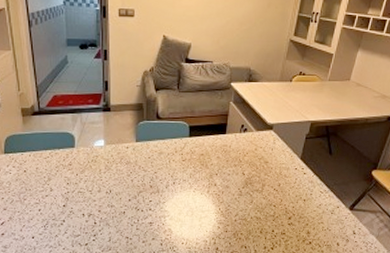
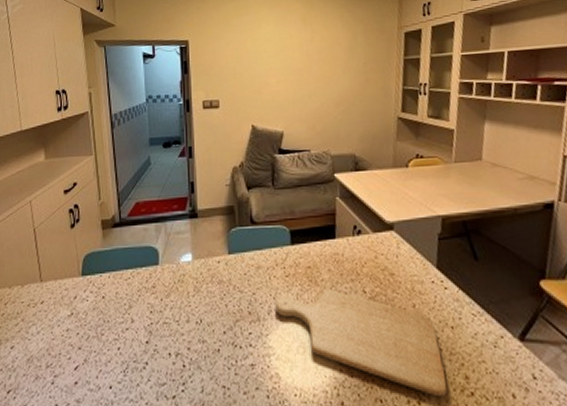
chopping board: none [172,171,294,245] -> present [275,289,448,397]

